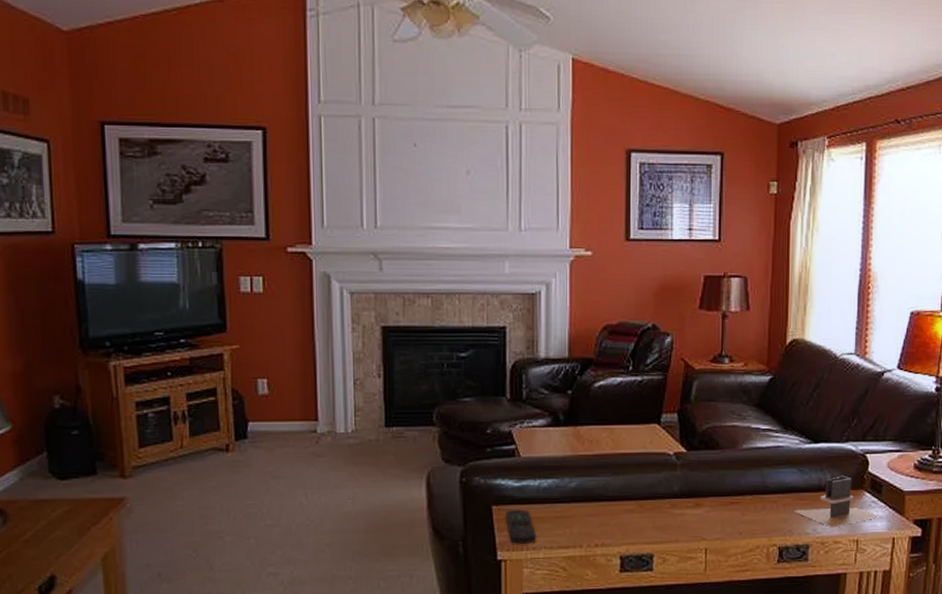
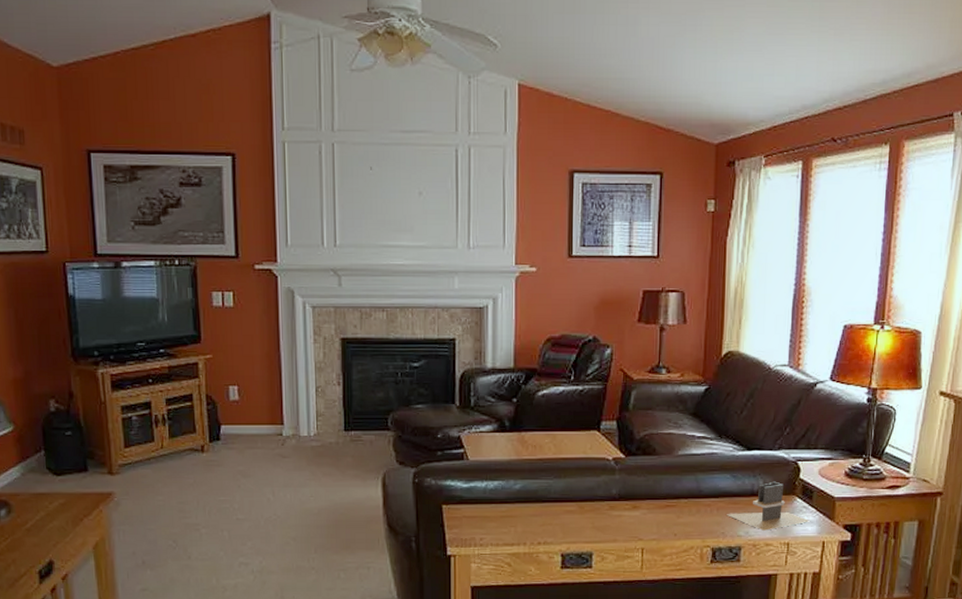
remote control: present [505,509,537,545] -> none [454,509,484,542]

